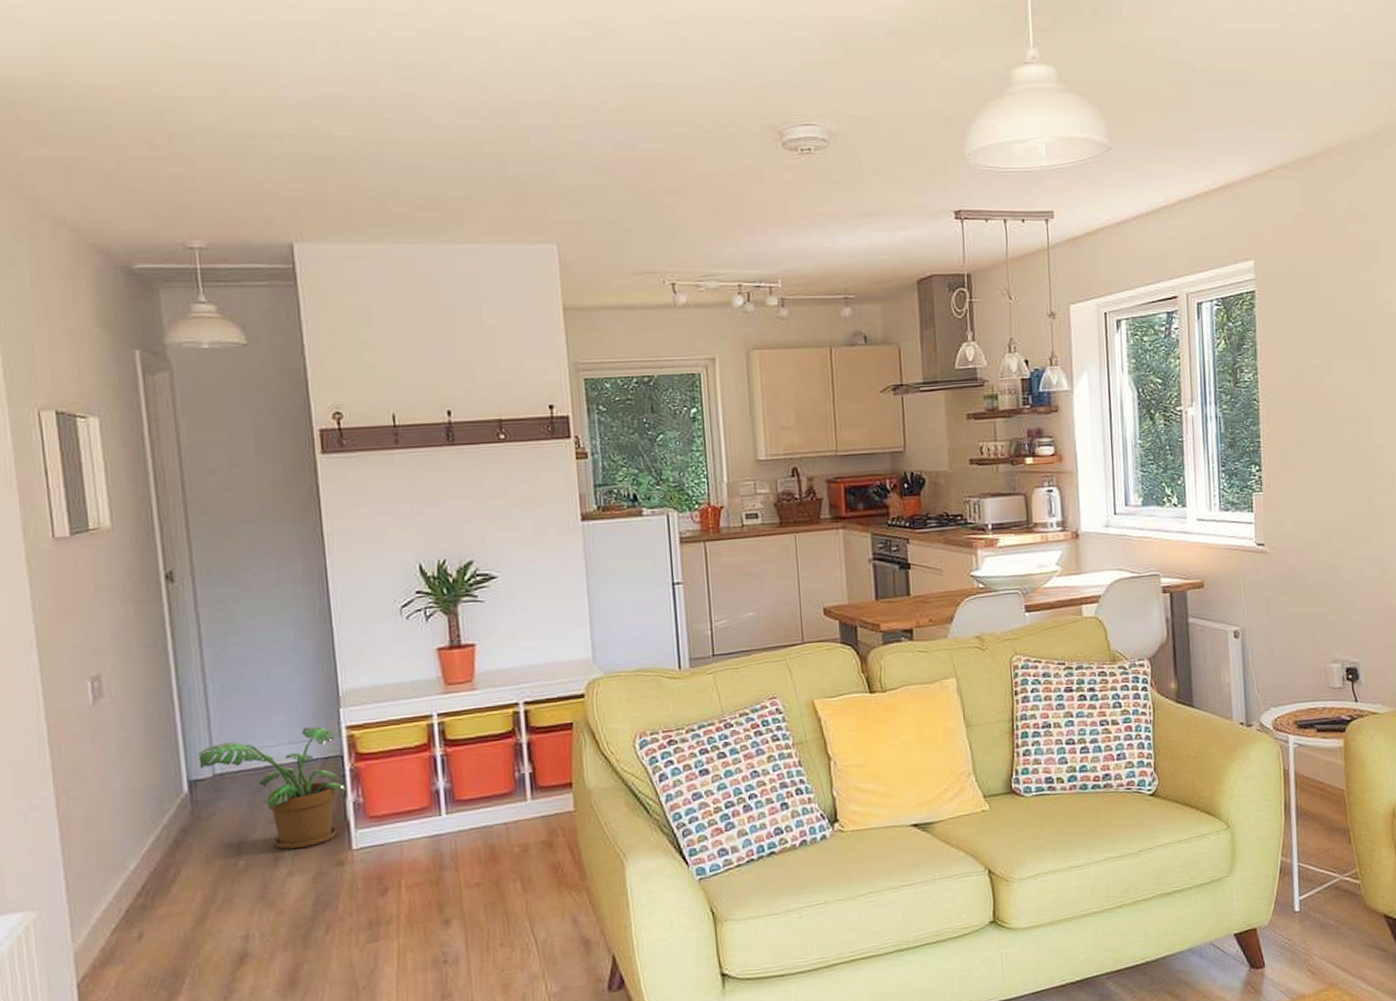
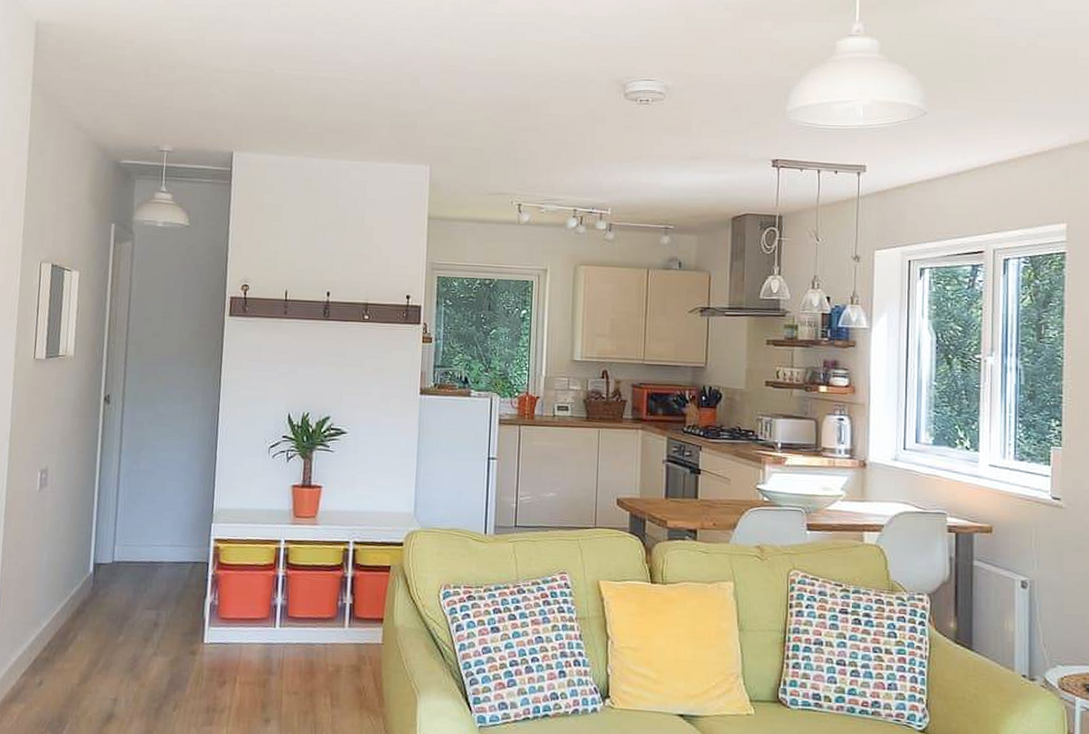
potted plant: present [198,726,347,849] -> none [104,534,208,634]

